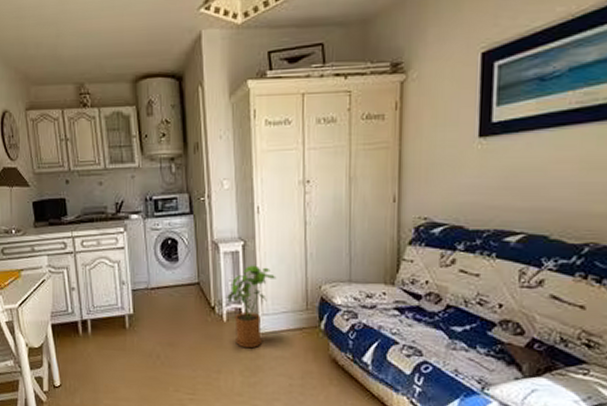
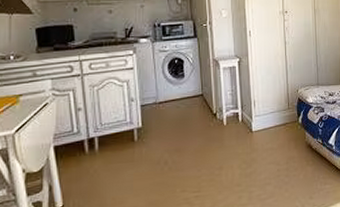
house plant: present [227,265,277,349] -> none [227,77,265,145]

